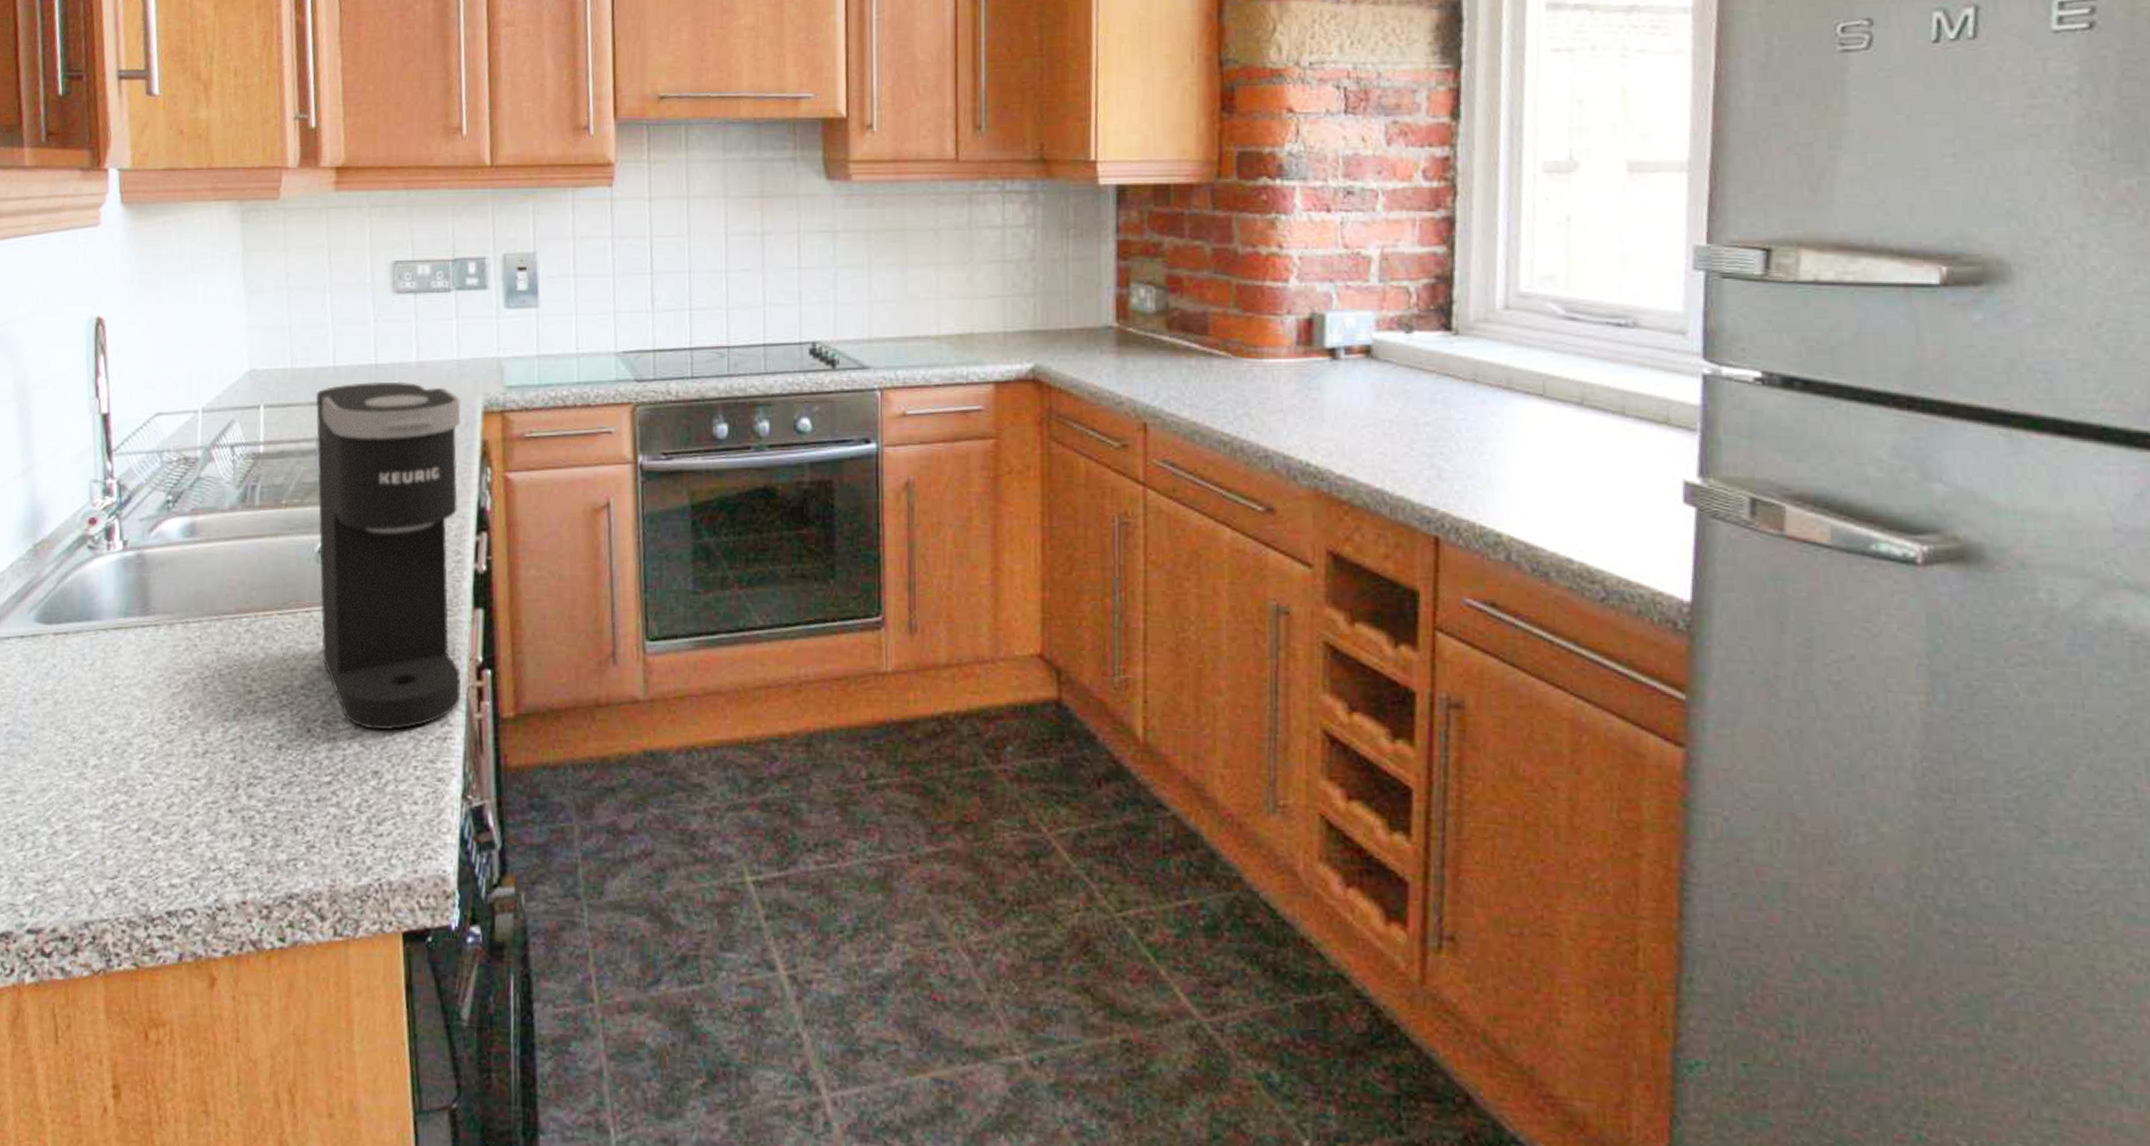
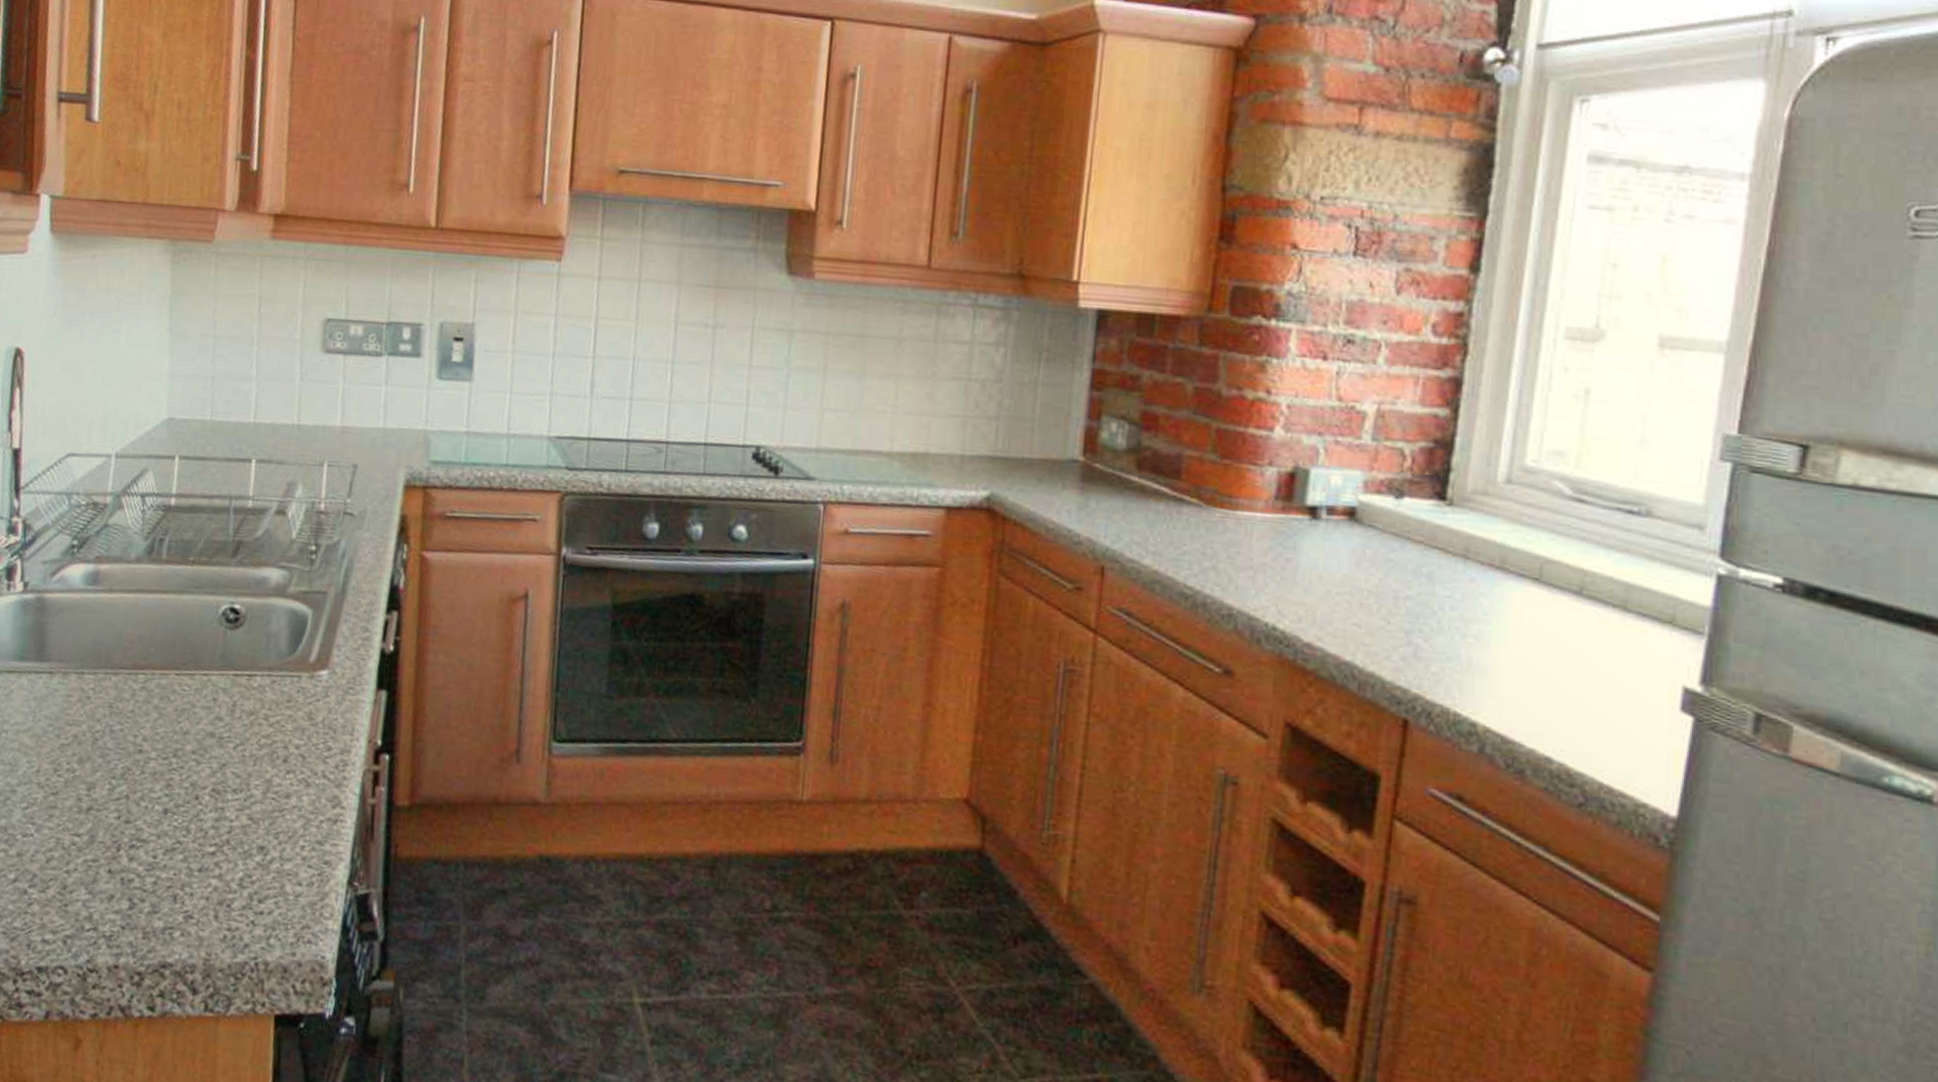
coffee maker: present [315,381,462,730] -> none [217,442,383,807]

